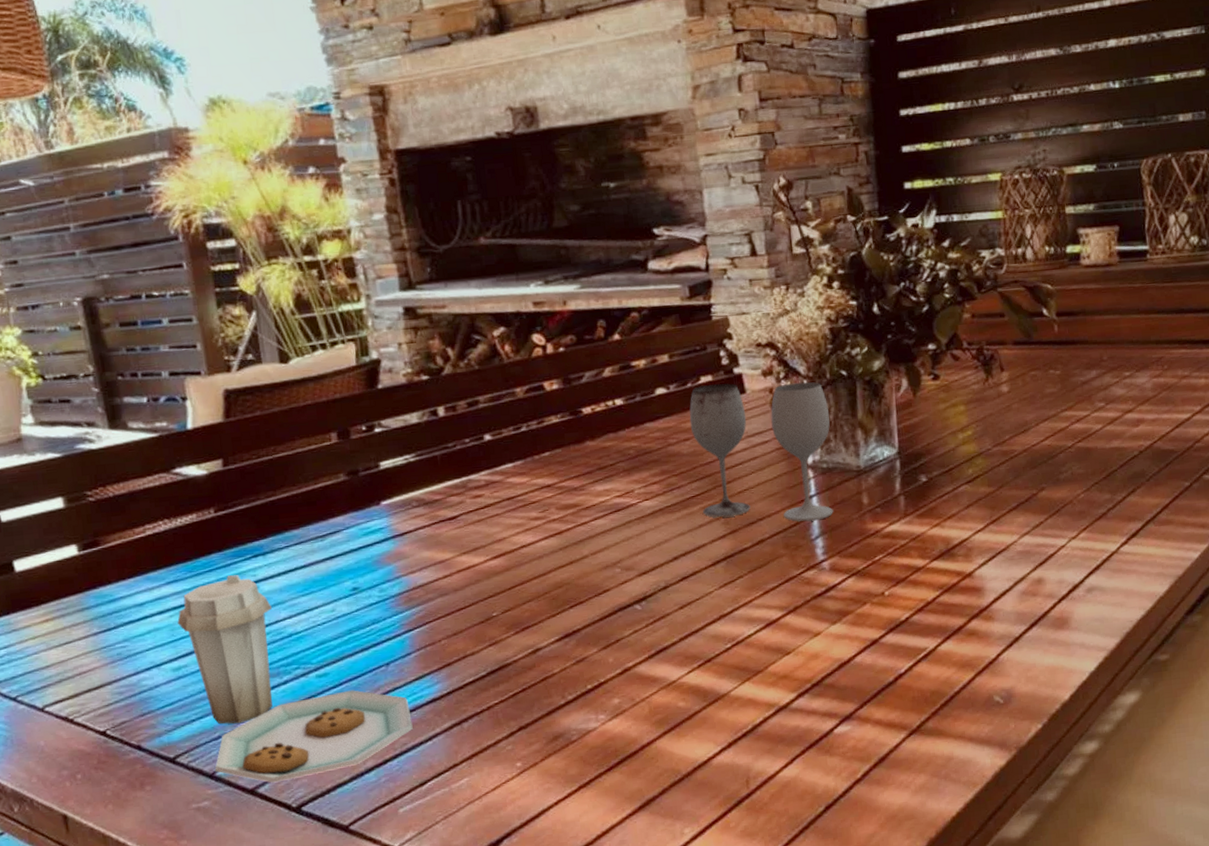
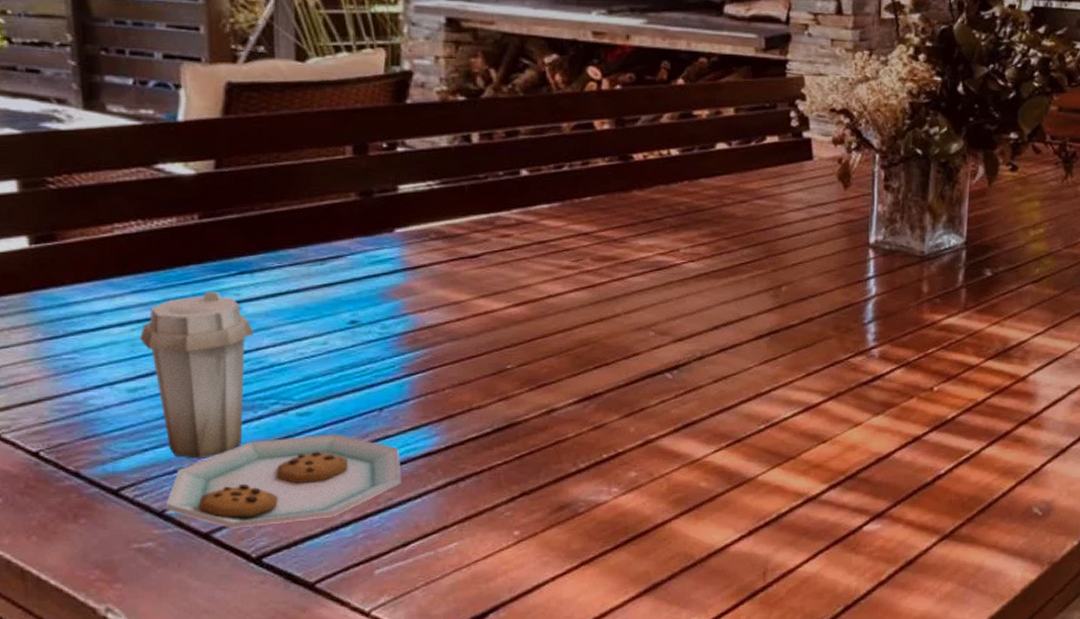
wineglass: present [689,381,833,522] -> none [749,145,898,304]

